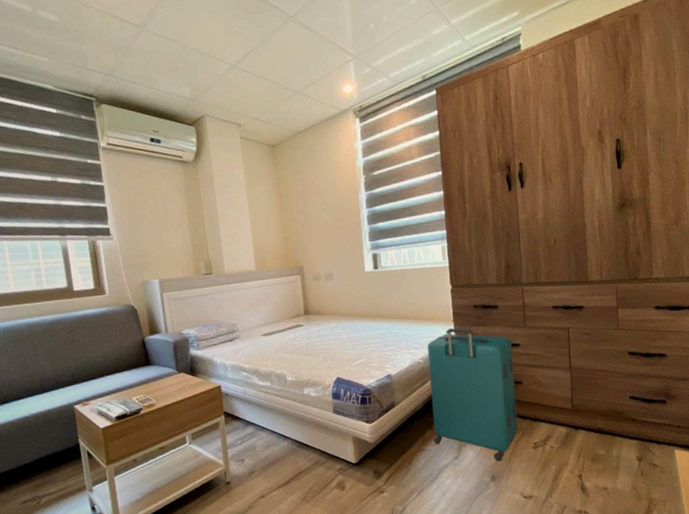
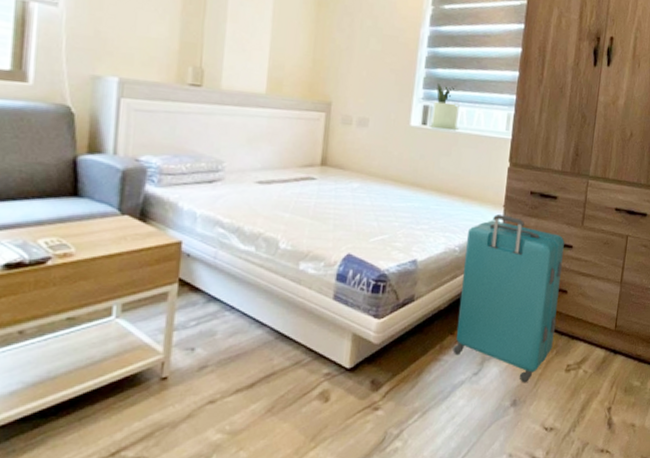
planter: none [380,233,405,271] -> present [429,83,460,131]

